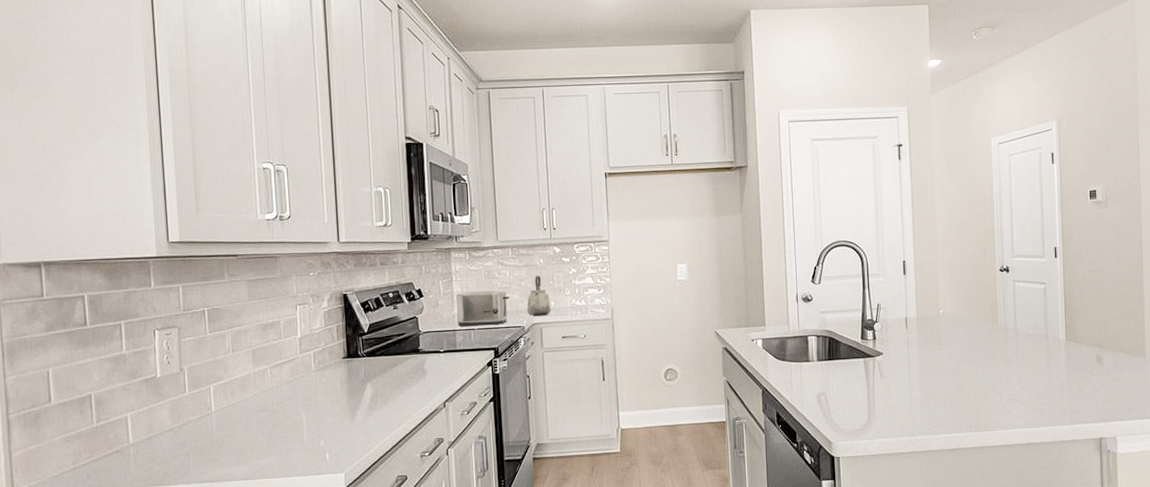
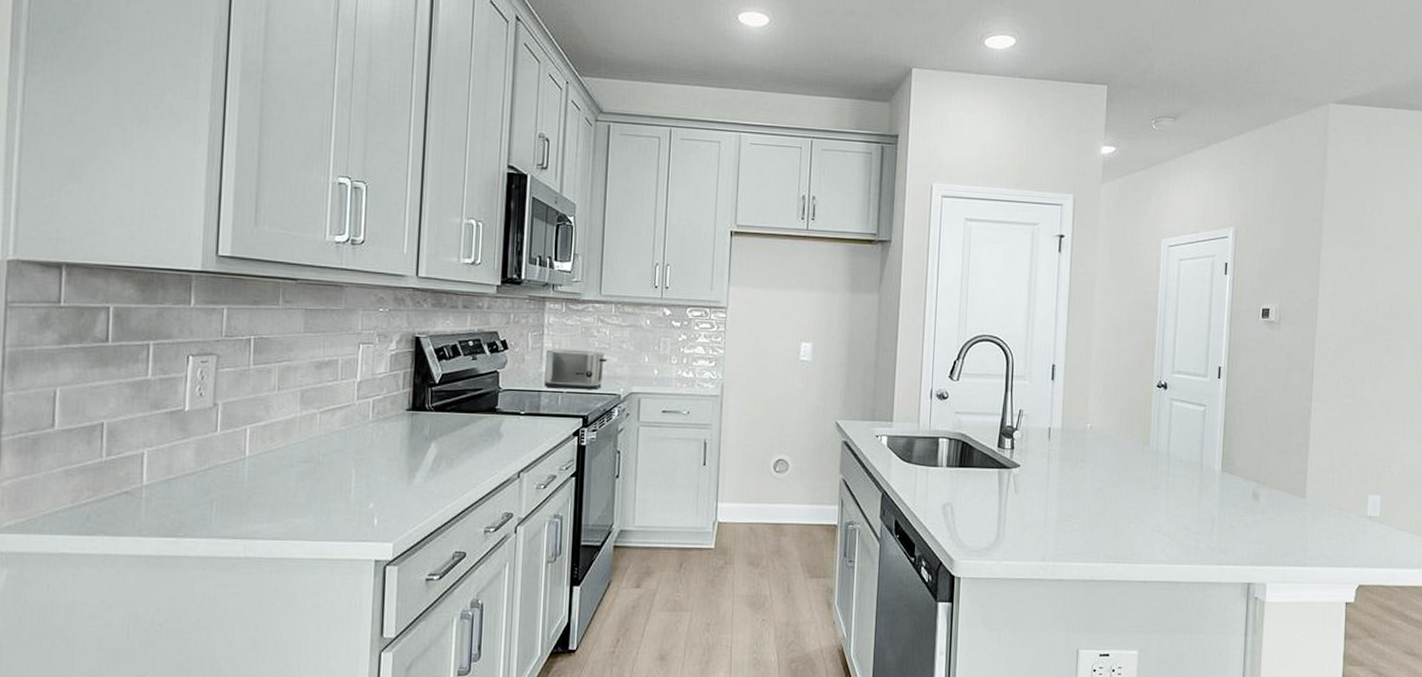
kettle: present [526,275,551,316] -> none [624,338,654,385]

